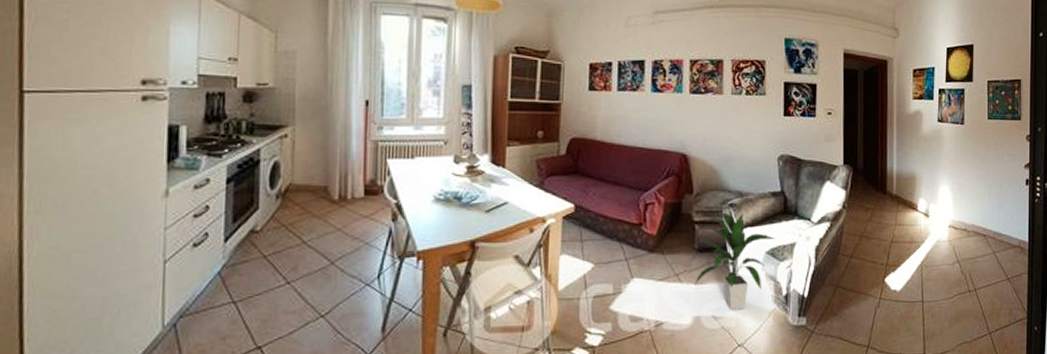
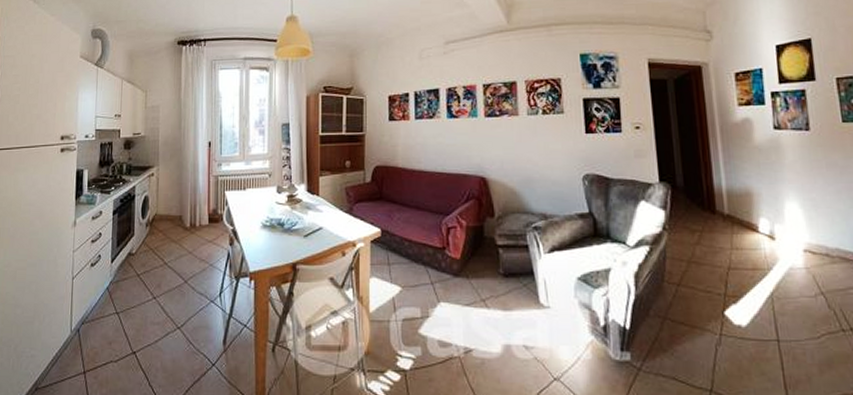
indoor plant: present [694,212,776,310] -> none [502,235,587,339]

